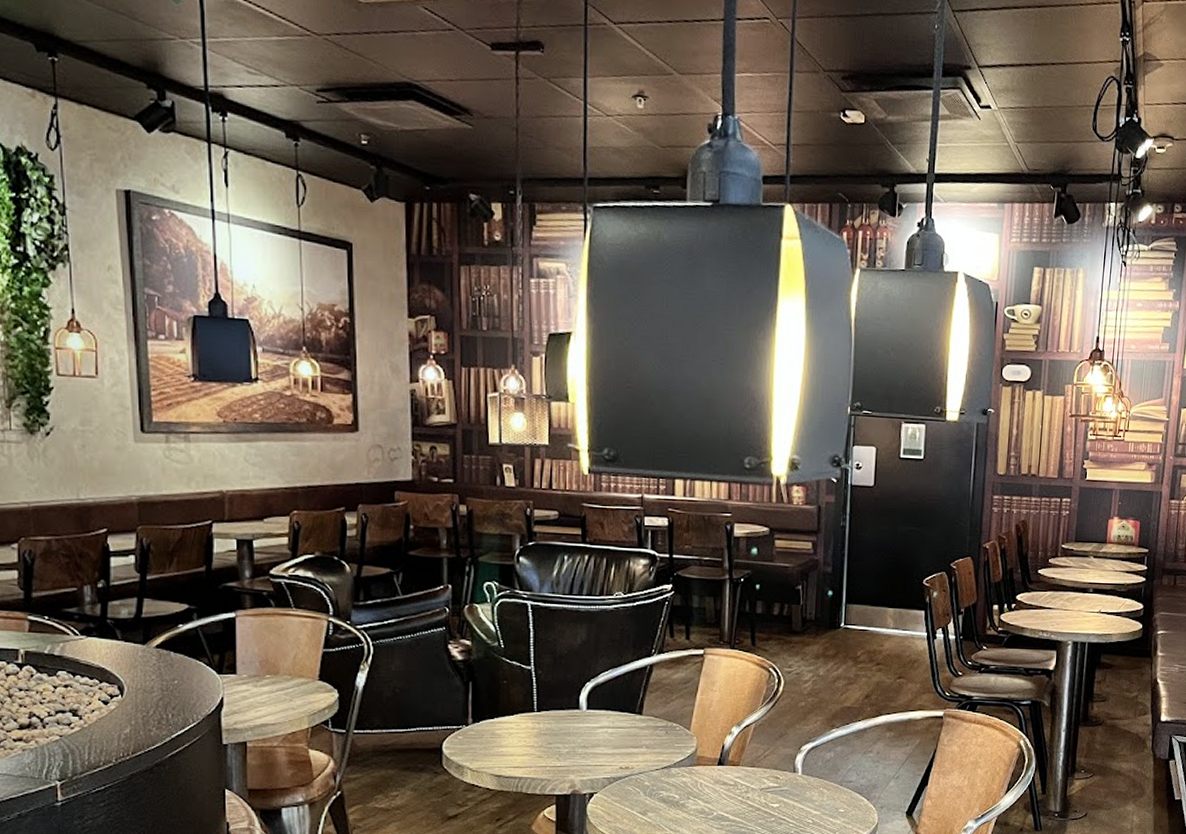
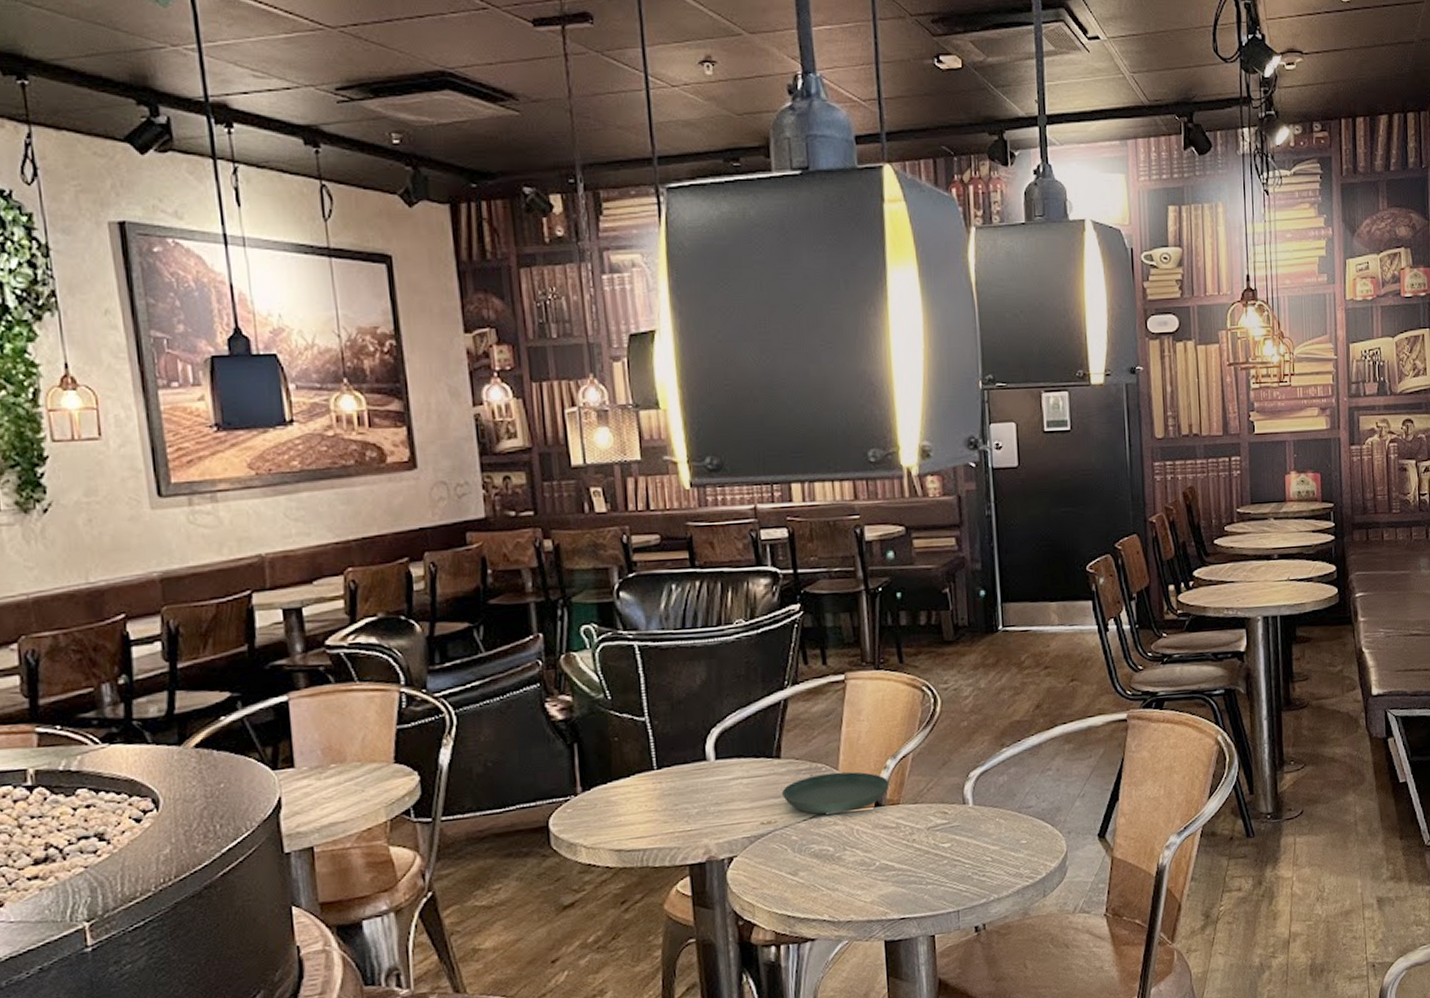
saucer: none [641,732,732,767] -> present [782,771,889,815]

